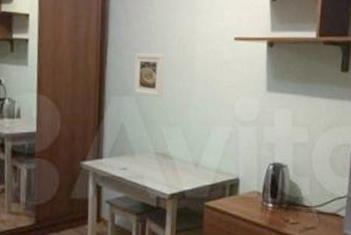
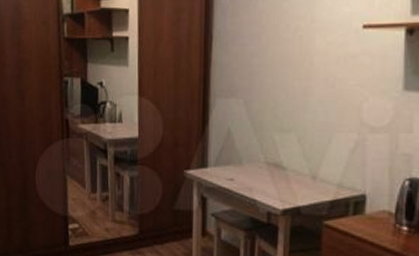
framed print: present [133,54,164,98] -> none [241,48,277,100]

